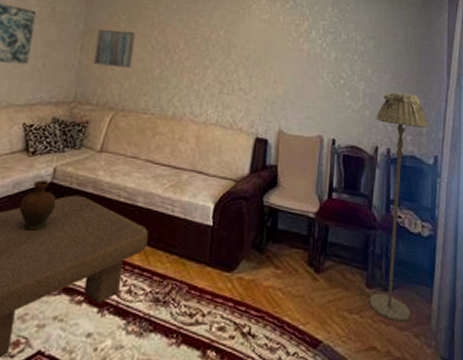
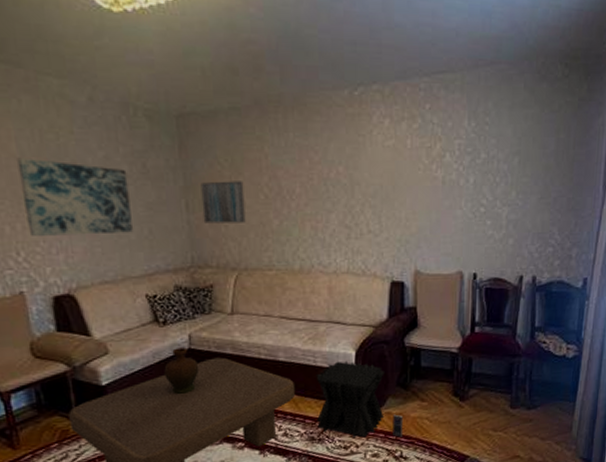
side table: none [164,213,256,309] -> present [316,360,404,439]
floor lamp: present [368,92,428,322] -> none [512,215,578,434]

